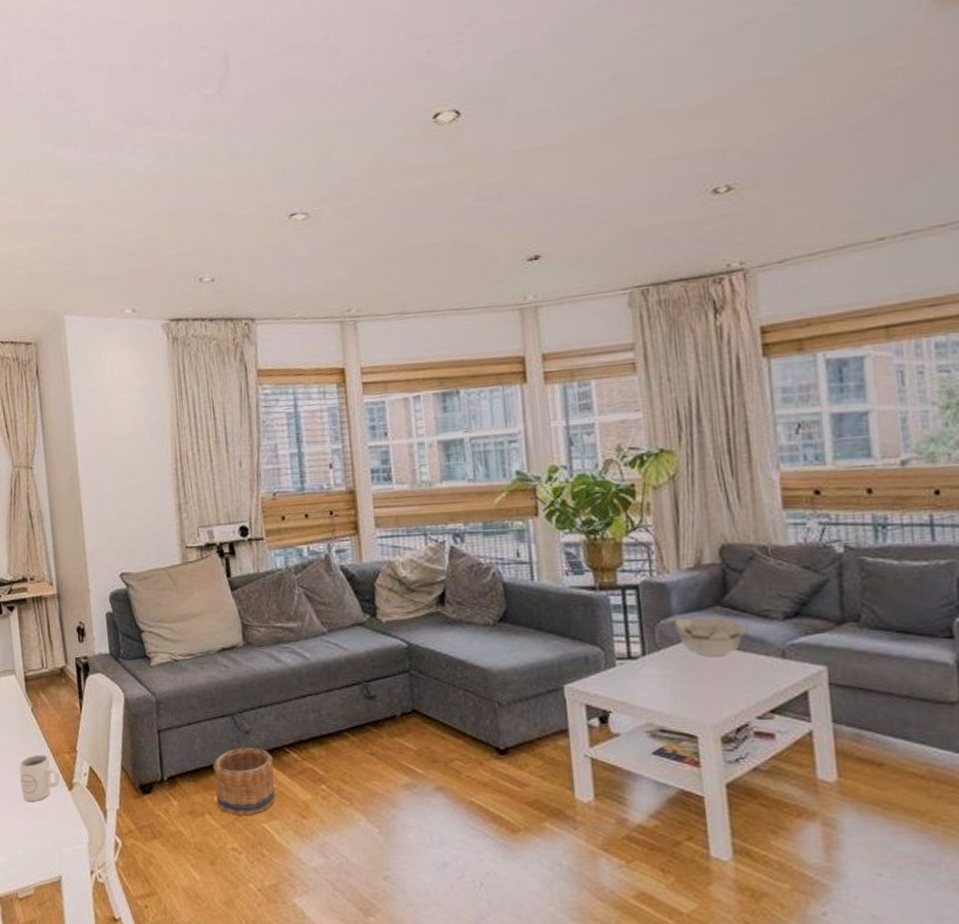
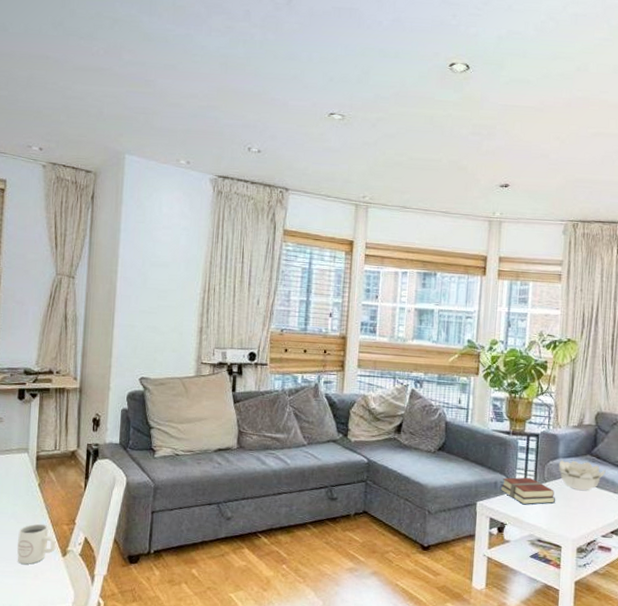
basket: present [212,748,276,816] -> none [194,531,247,587]
books: none [594,645,679,684] -> present [500,477,556,505]

